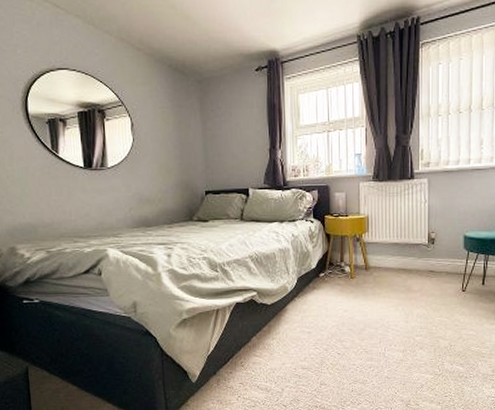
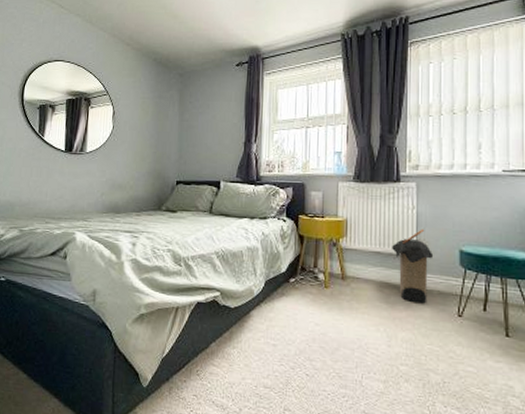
laundry hamper: none [408,219,443,284] -> present [392,228,434,304]

